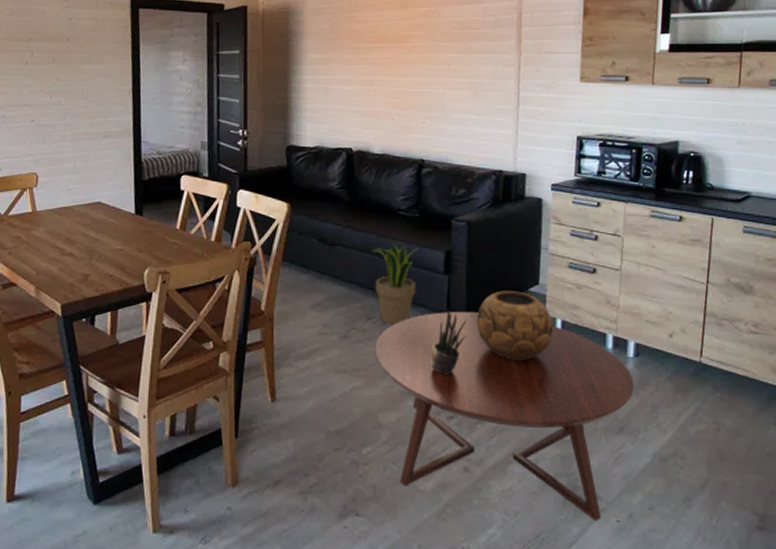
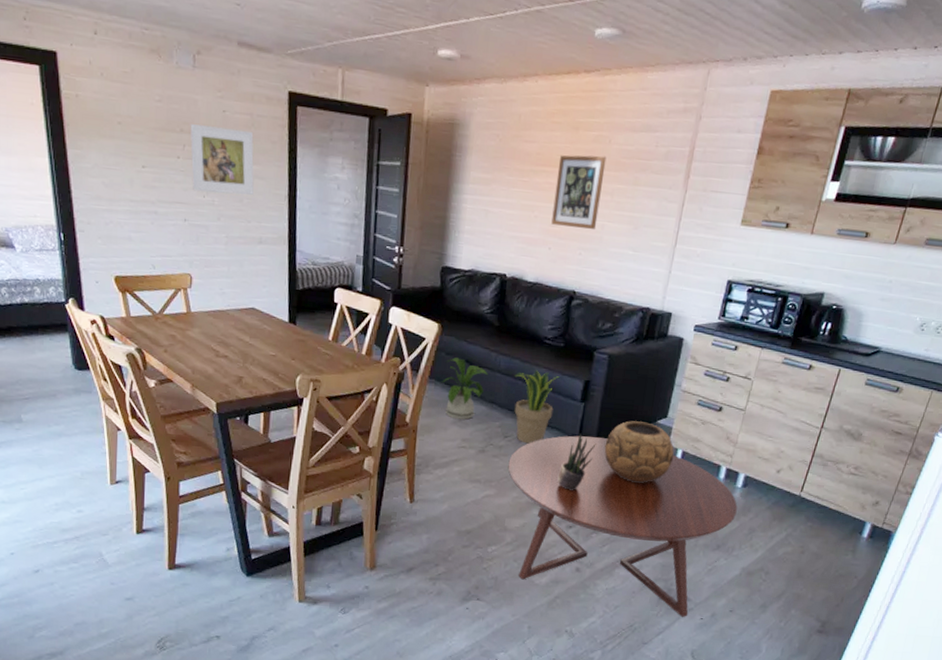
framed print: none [38,32,99,94] -> present [190,124,254,195]
house plant: none [295,237,343,303] -> present [441,357,488,420]
wall art: none [392,29,438,99] -> present [551,155,607,230]

